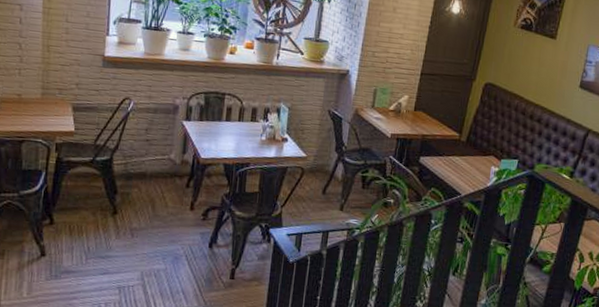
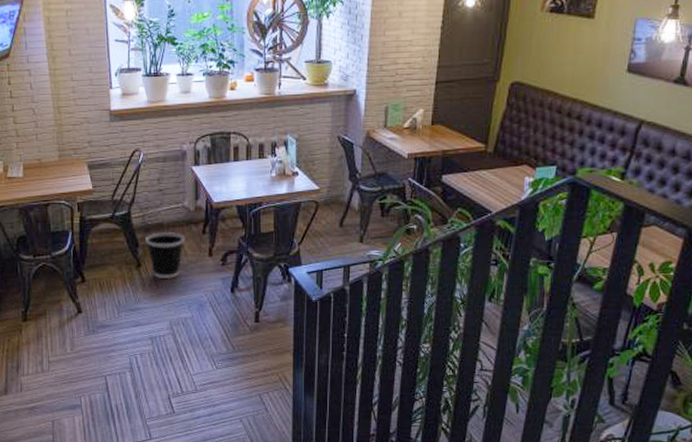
wastebasket: none [125,181,167,230] -> present [145,231,184,280]

